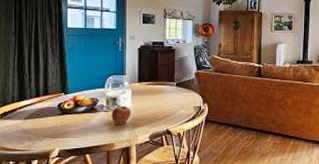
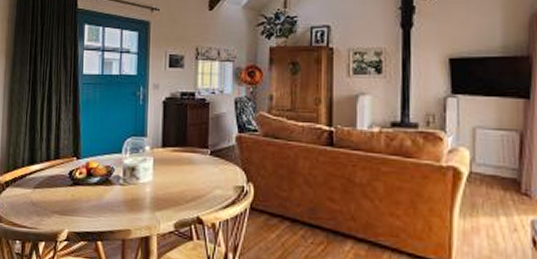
apple: present [112,104,131,125] -> none [129,177,153,205]

